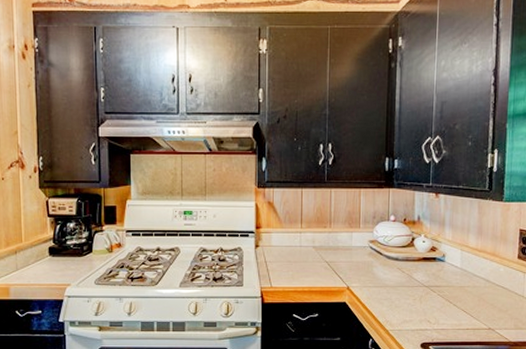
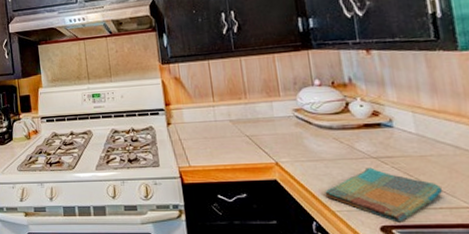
dish towel: none [383,294,471,340] -> present [325,167,442,223]

